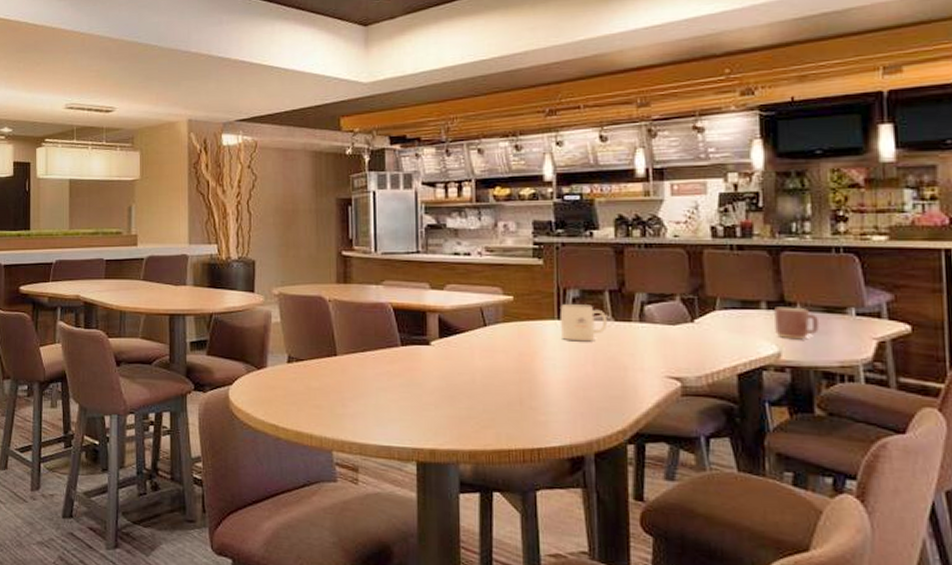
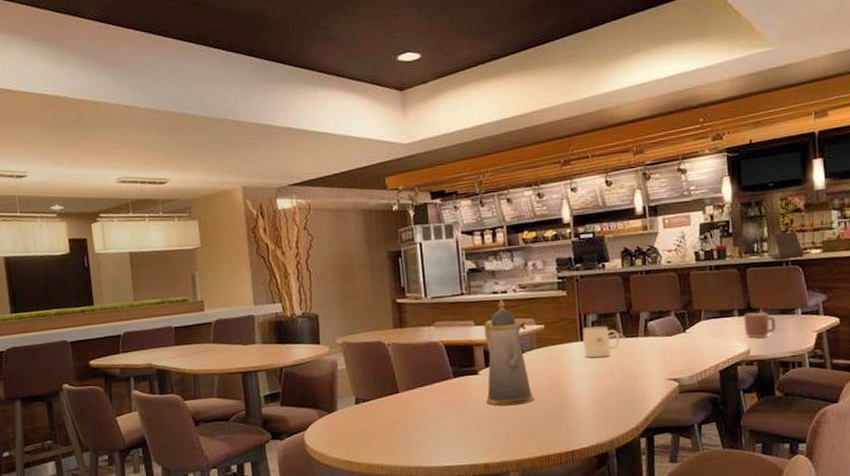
coffee pot: none [438,262,496,386] -> present [484,299,534,406]
tablet stand: none [814,211,862,244] -> present [770,231,804,260]

